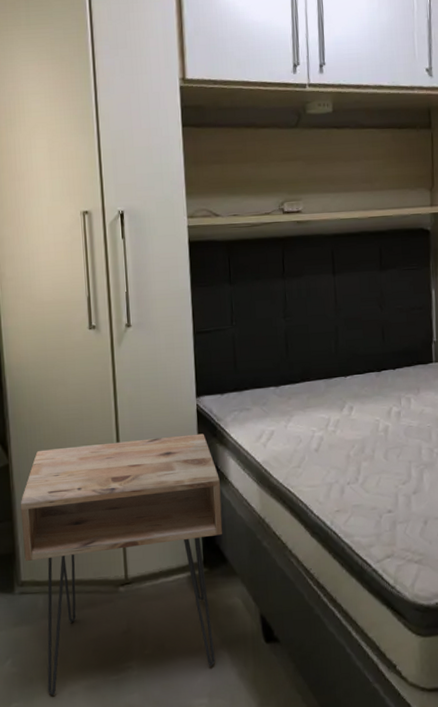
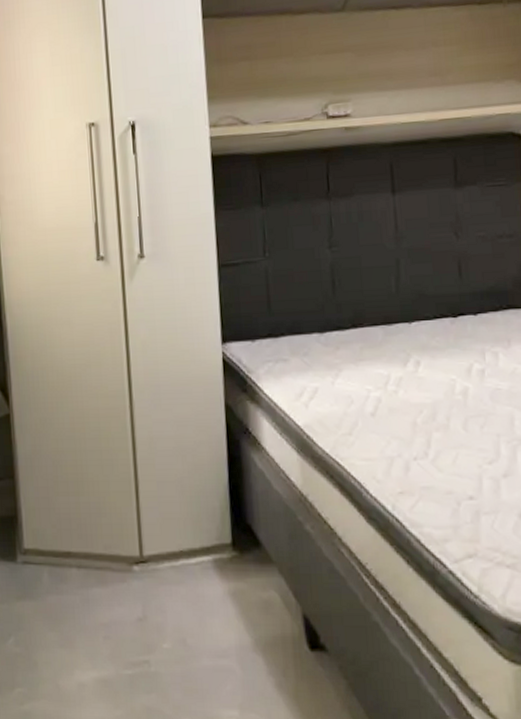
nightstand: present [20,433,223,696] -> none [22,387,256,685]

